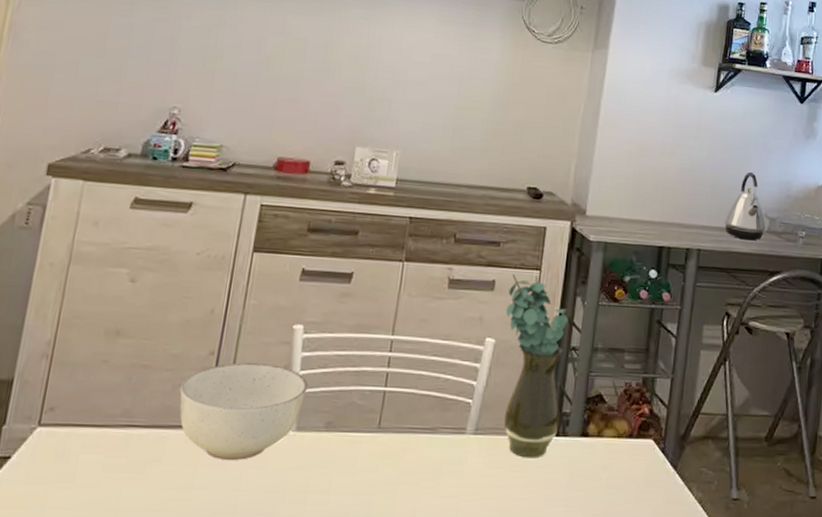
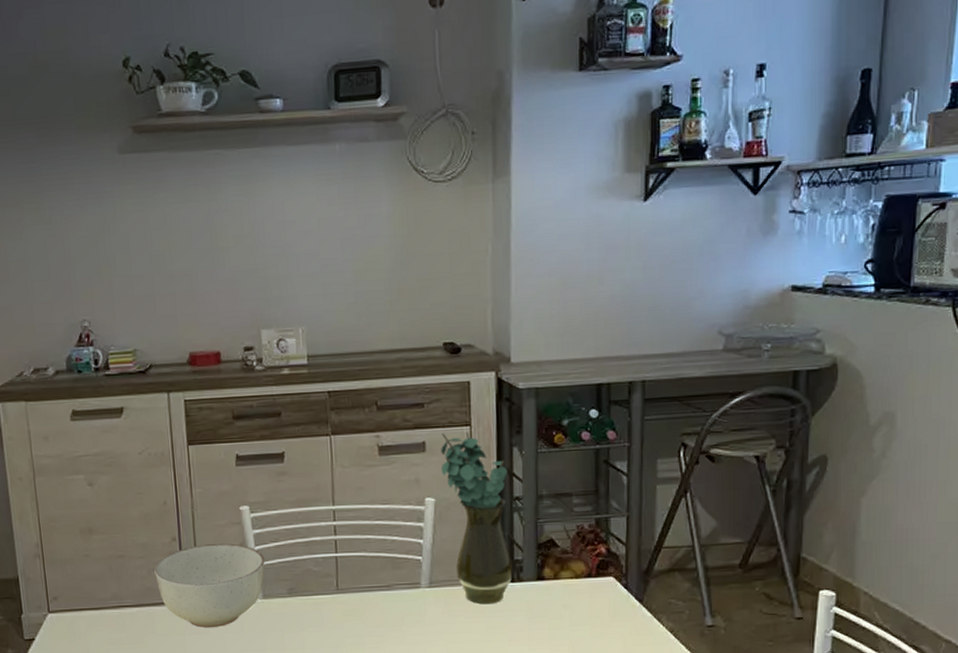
kettle: present [724,171,766,241] -> none [670,286,721,363]

